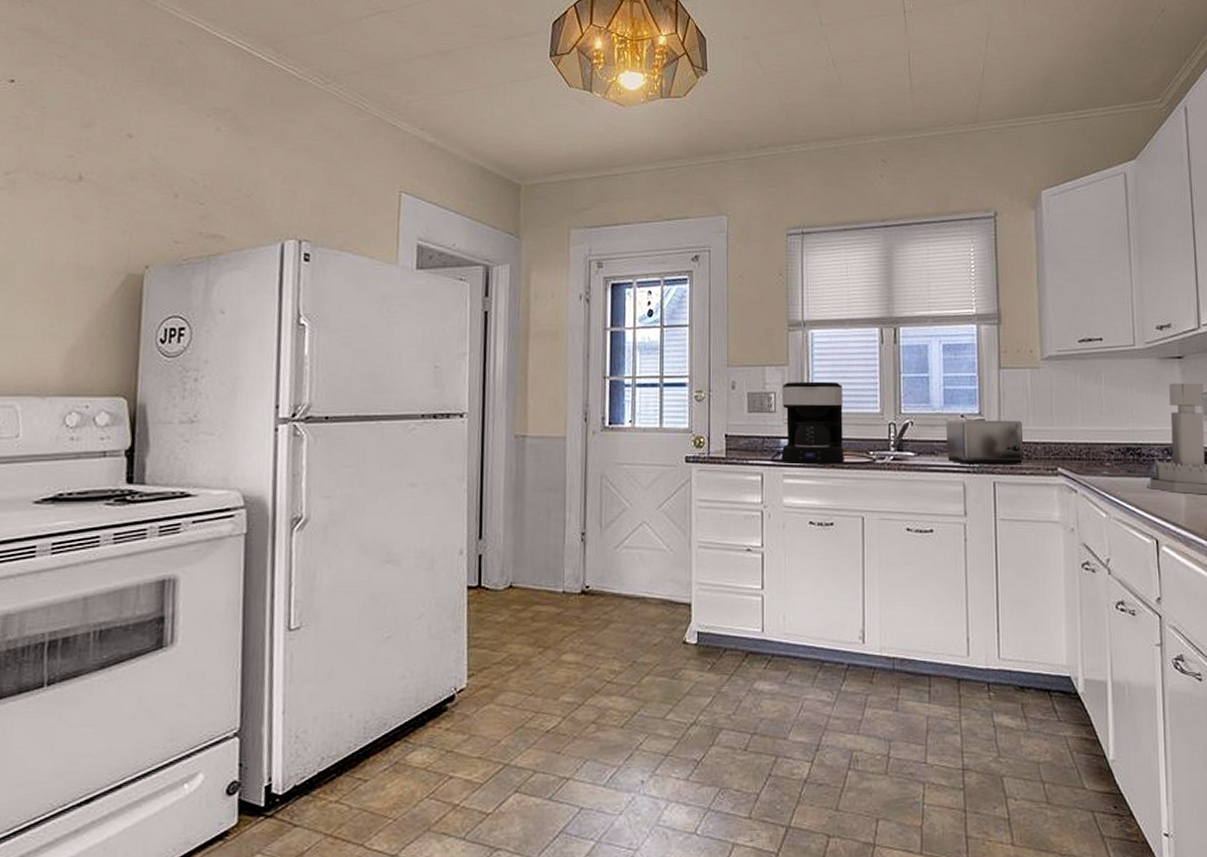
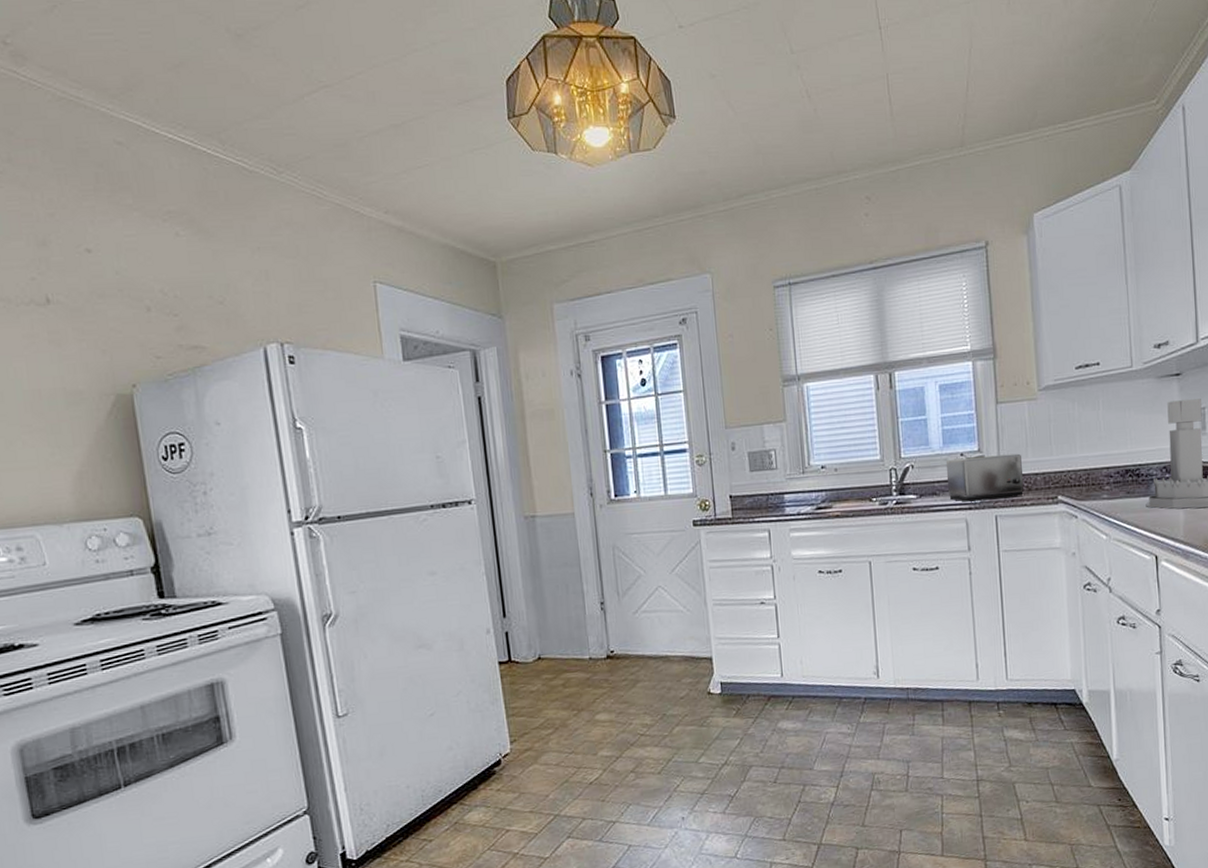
coffee maker: present [771,381,877,465] -> none [777,433,880,519]

